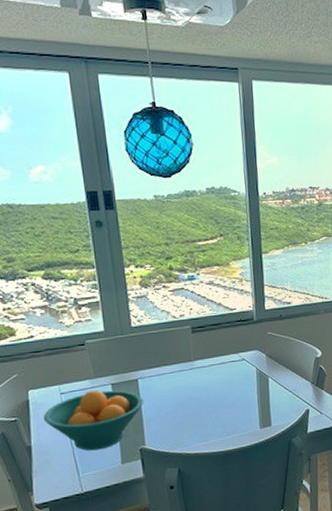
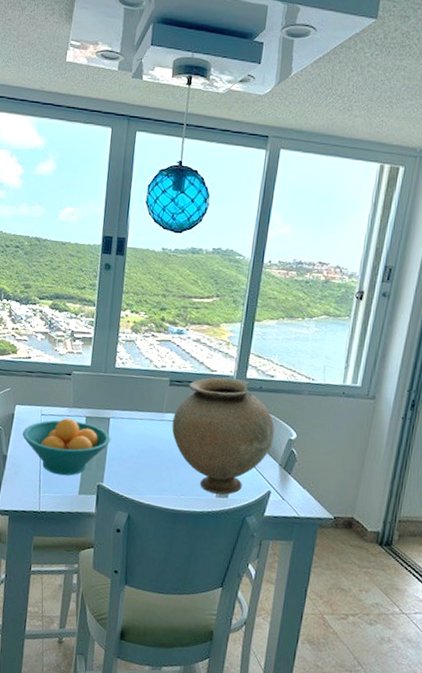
vase: none [202,312,302,426] -> present [172,377,275,495]

